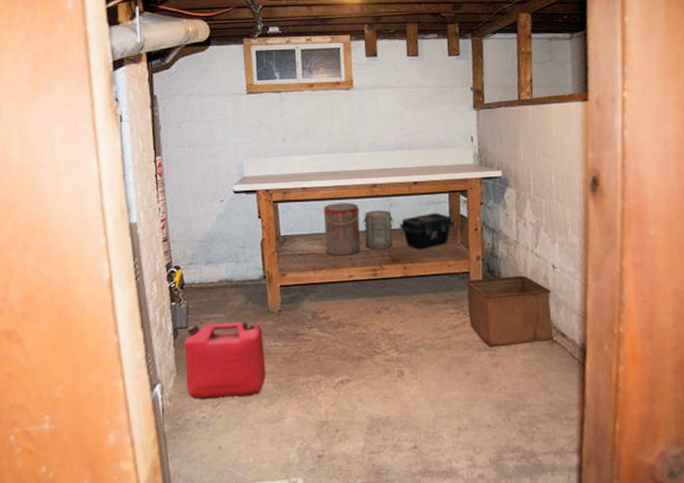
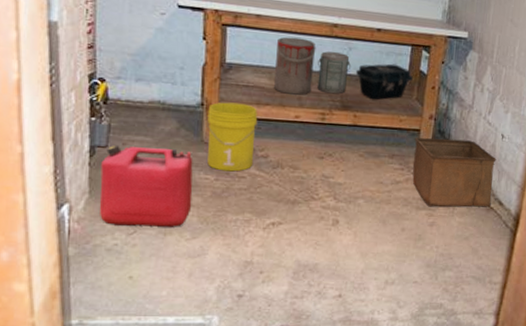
bucket: none [269,271,317,337] -> present [206,102,258,172]

